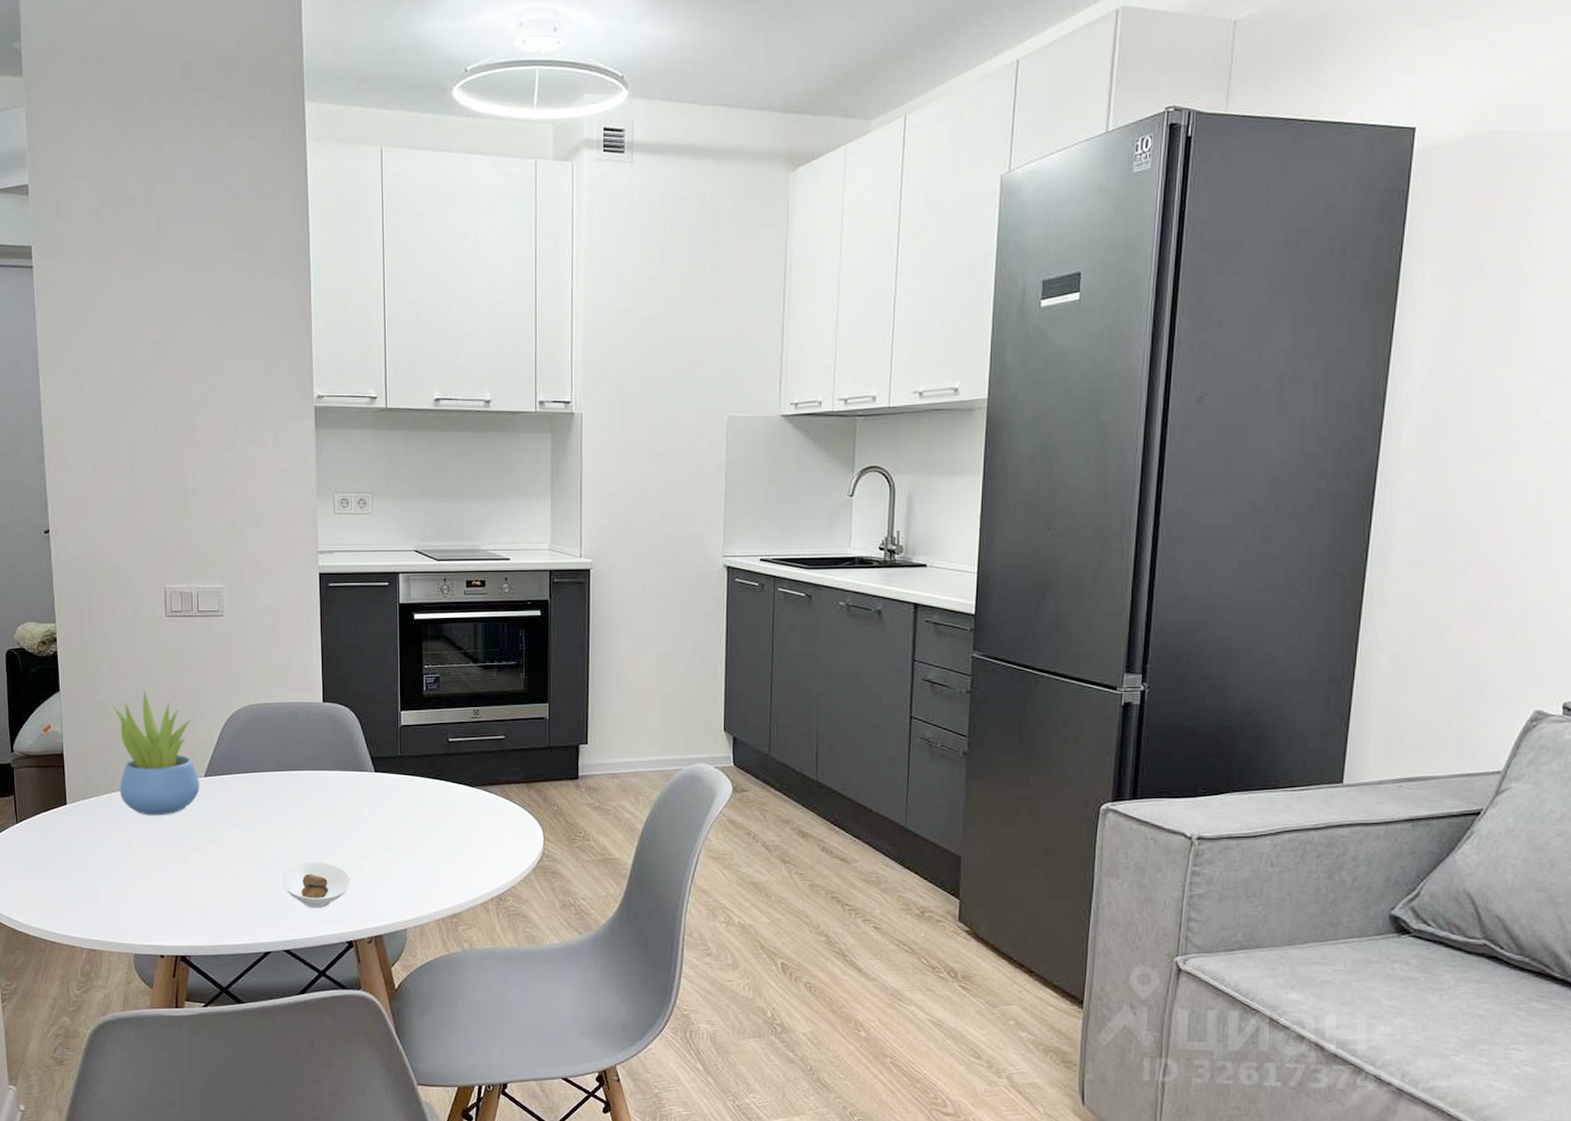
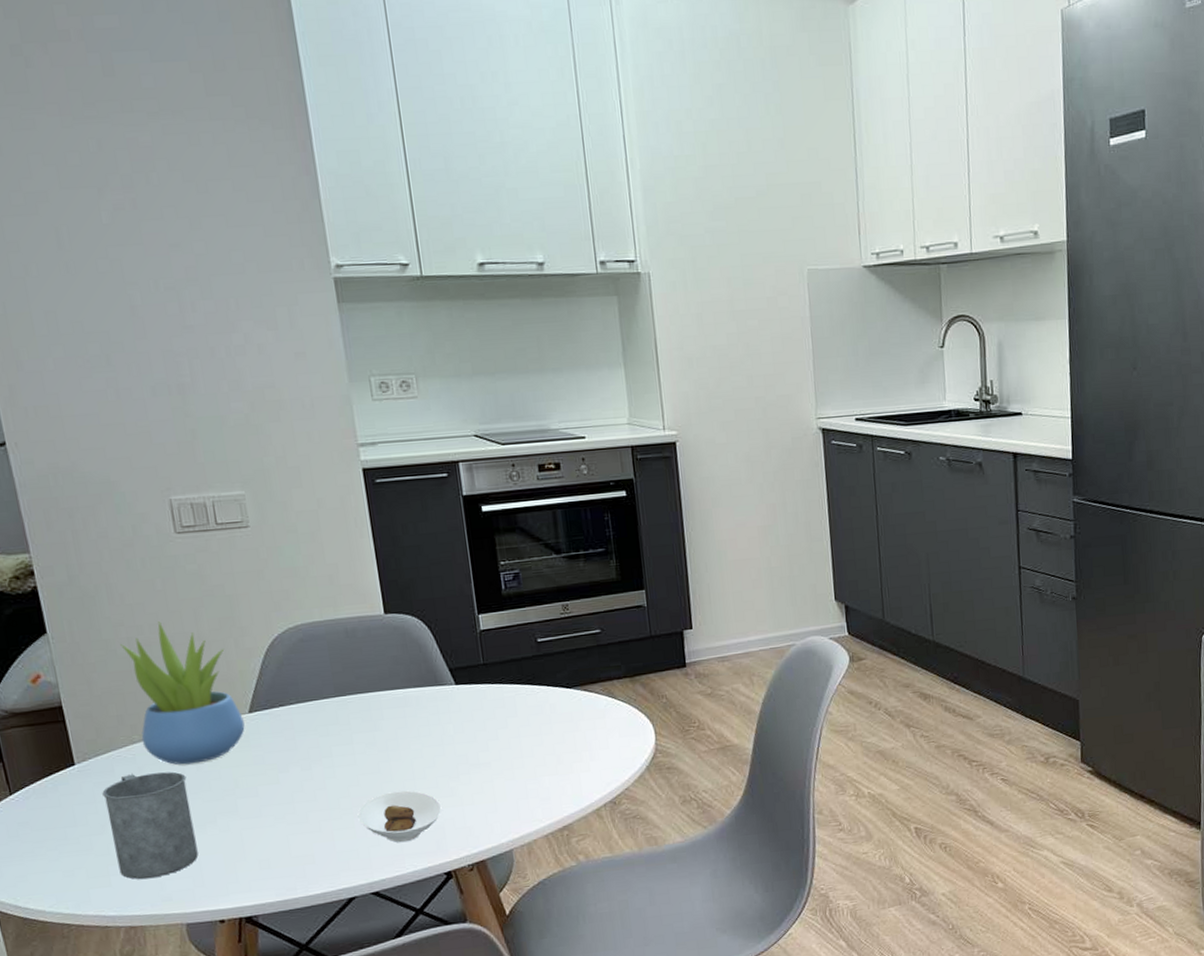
mug: none [84,818,151,910] -> present [102,771,198,880]

